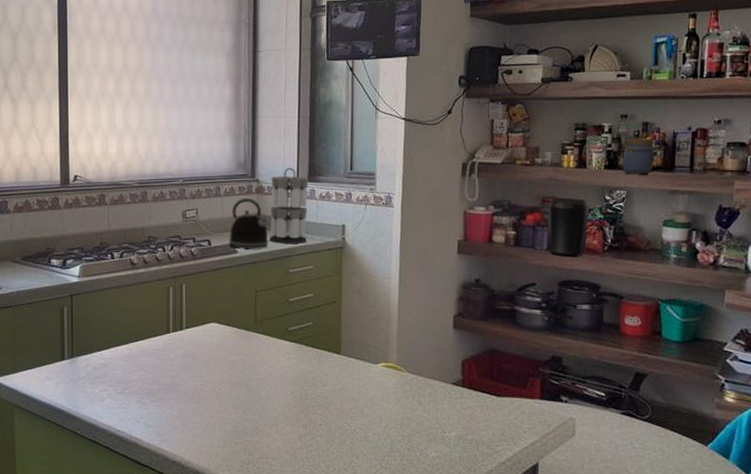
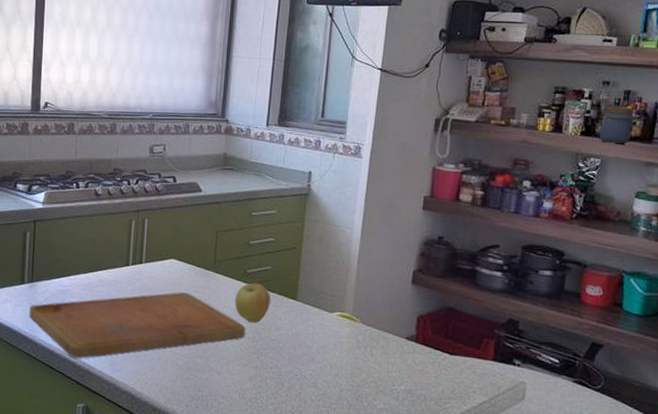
cutting board: none [70,356,292,432] -> present [28,292,246,359]
kettle: present [229,197,269,249] -> none [194,137,235,190]
spice rack: present [269,167,309,245] -> none [234,110,279,188]
apple: none [278,340,315,381] -> present [234,283,271,324]
soda can: present [546,197,589,257] -> none [513,161,561,222]

